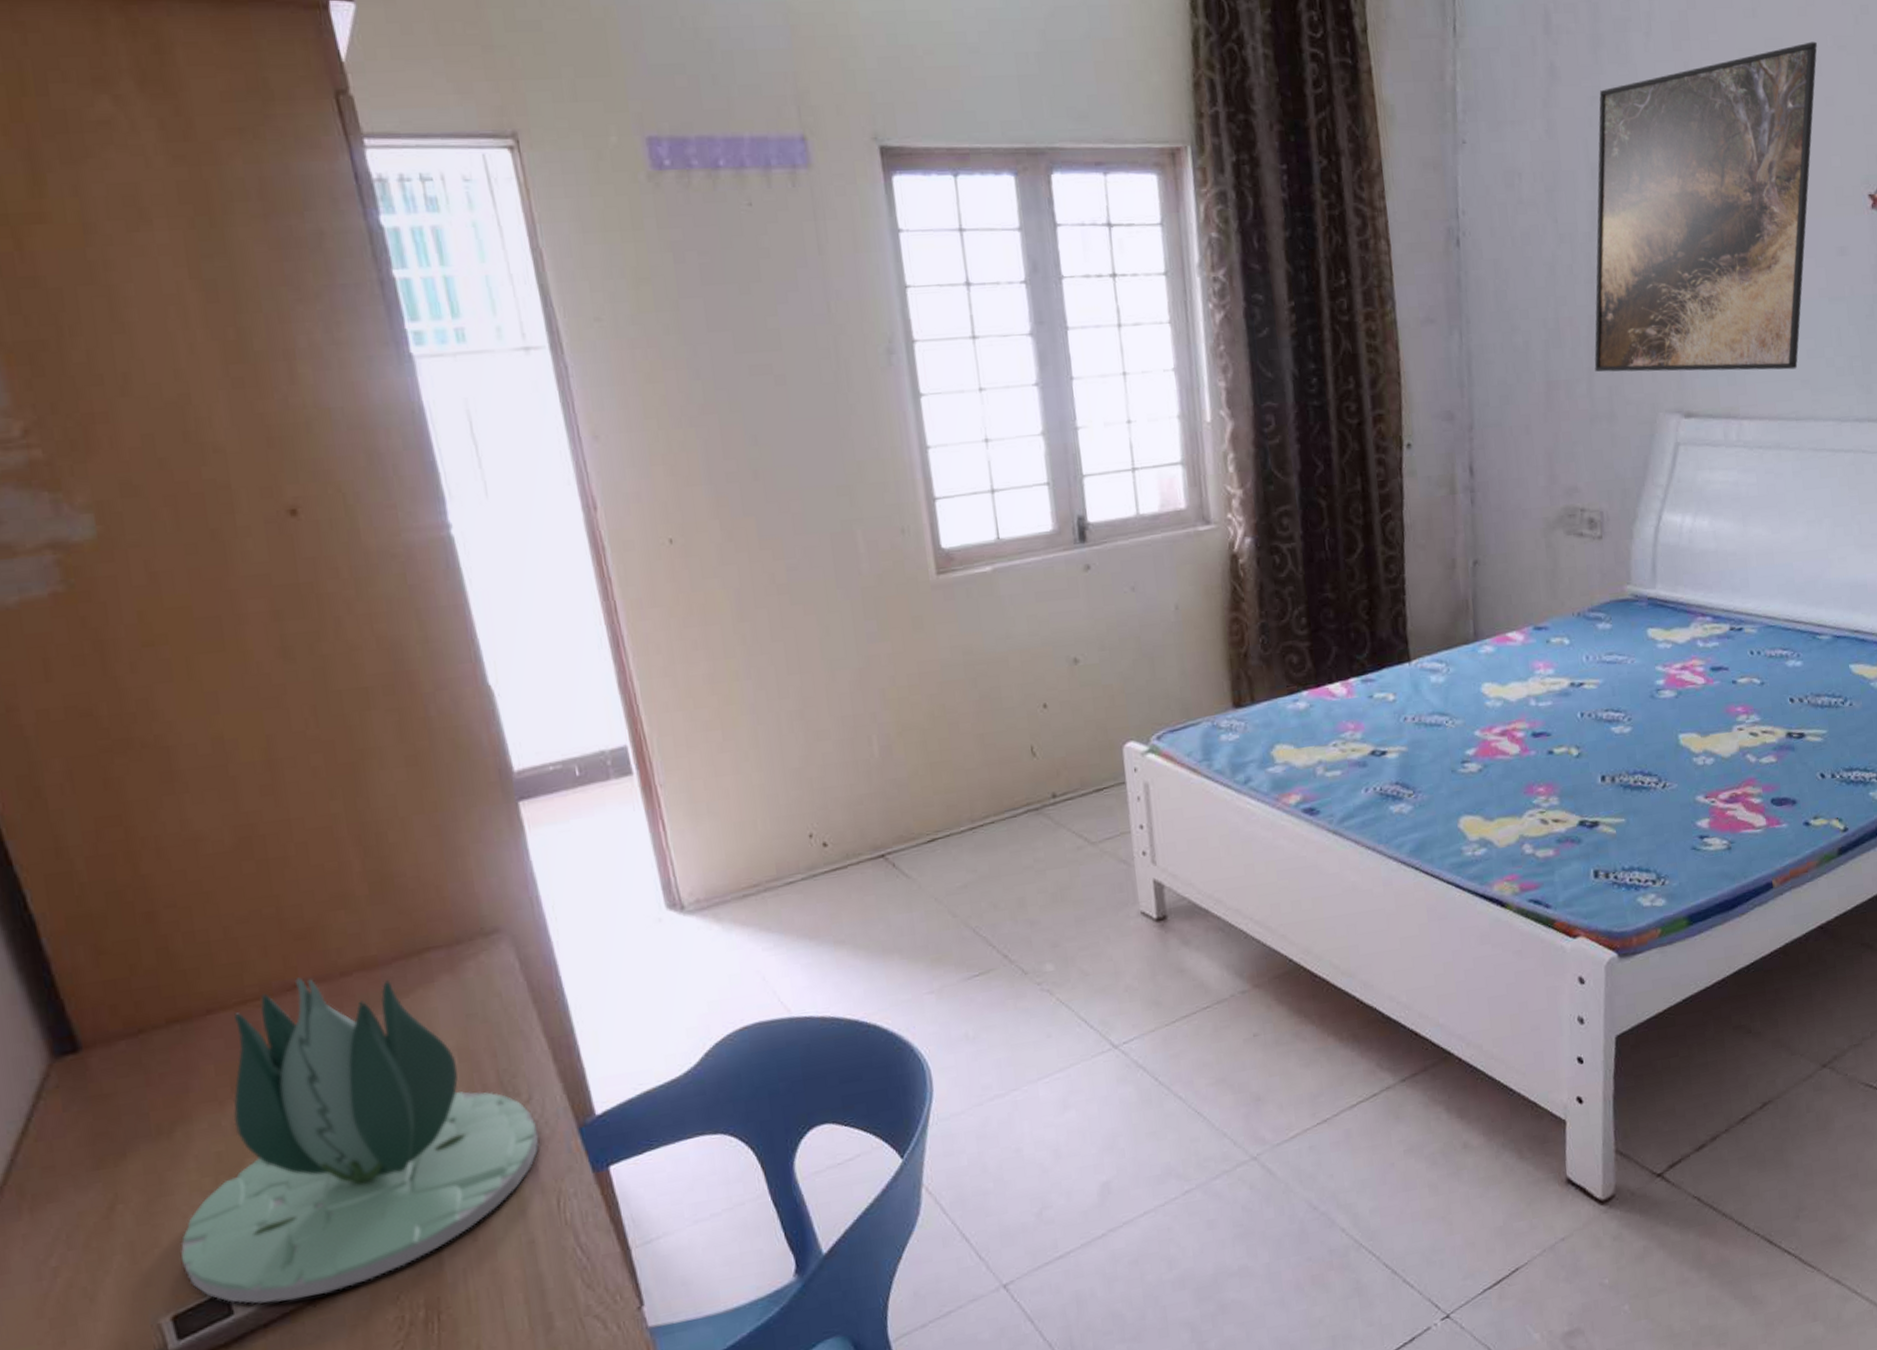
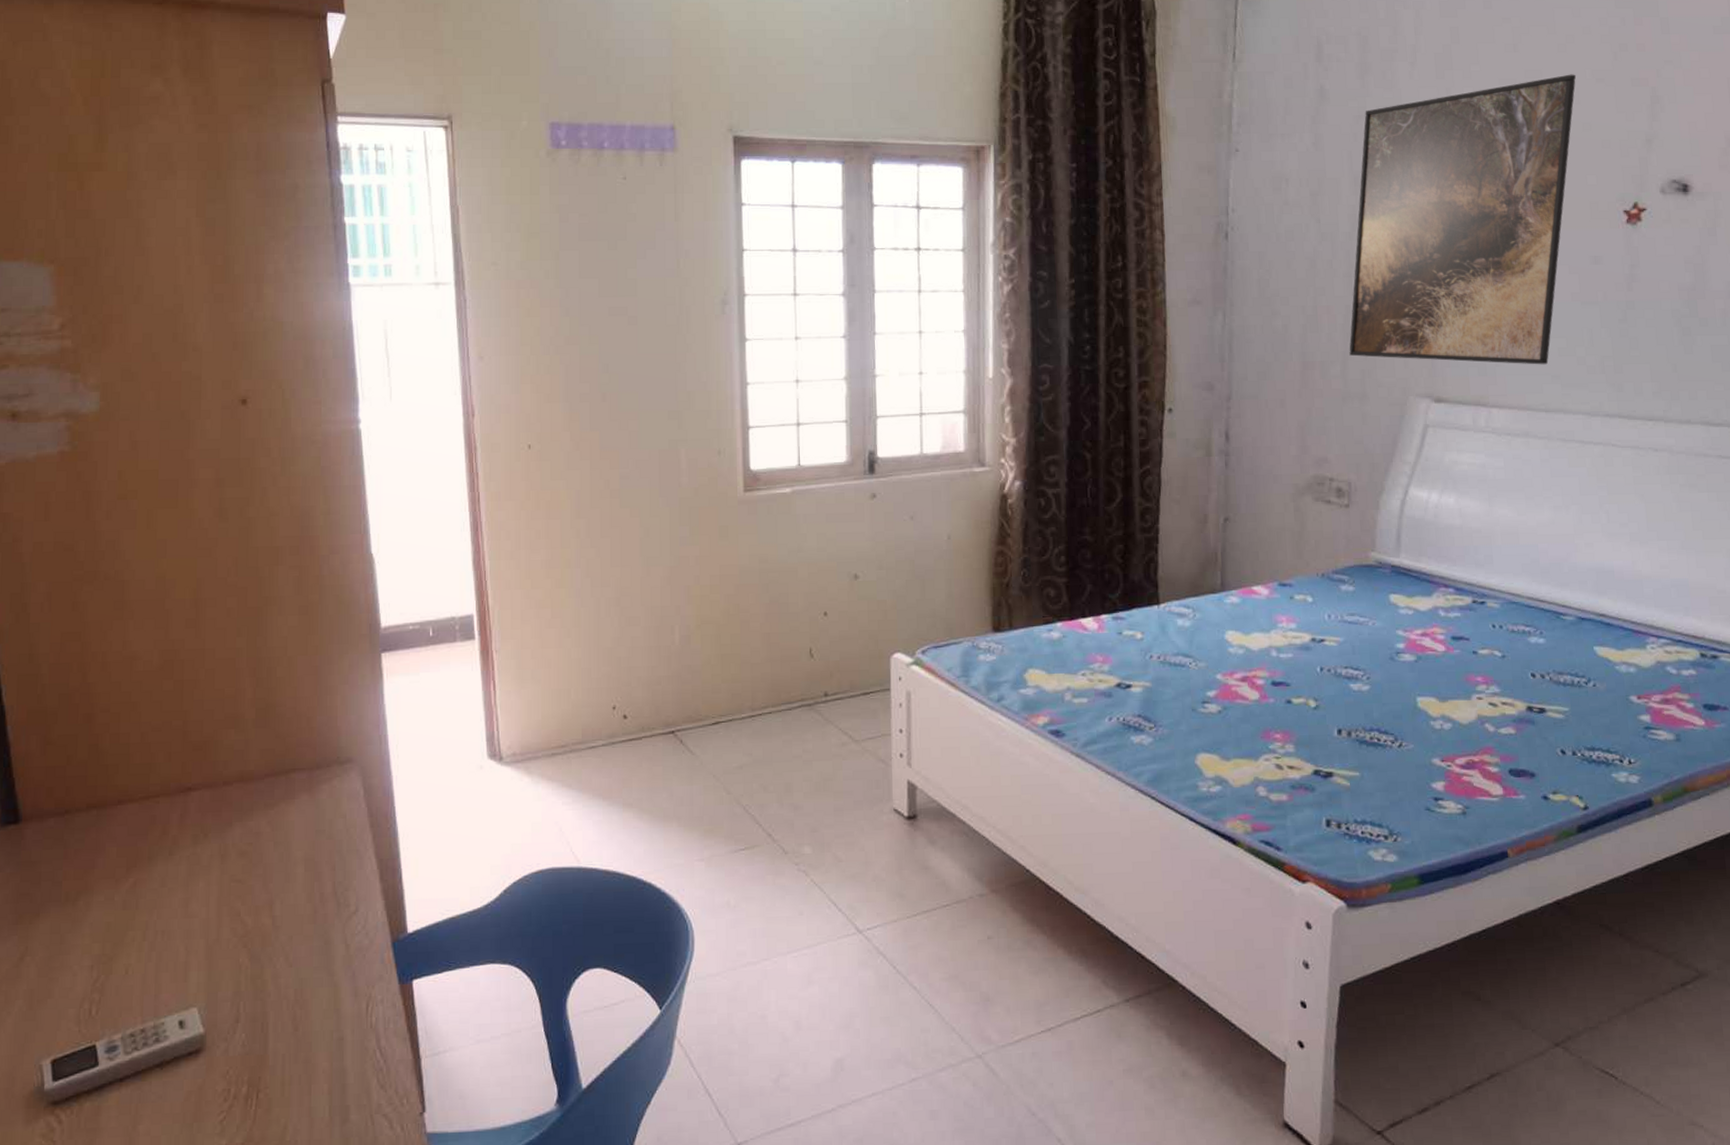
succulent plant: present [180,977,539,1304] -> none [66,782,359,1061]

